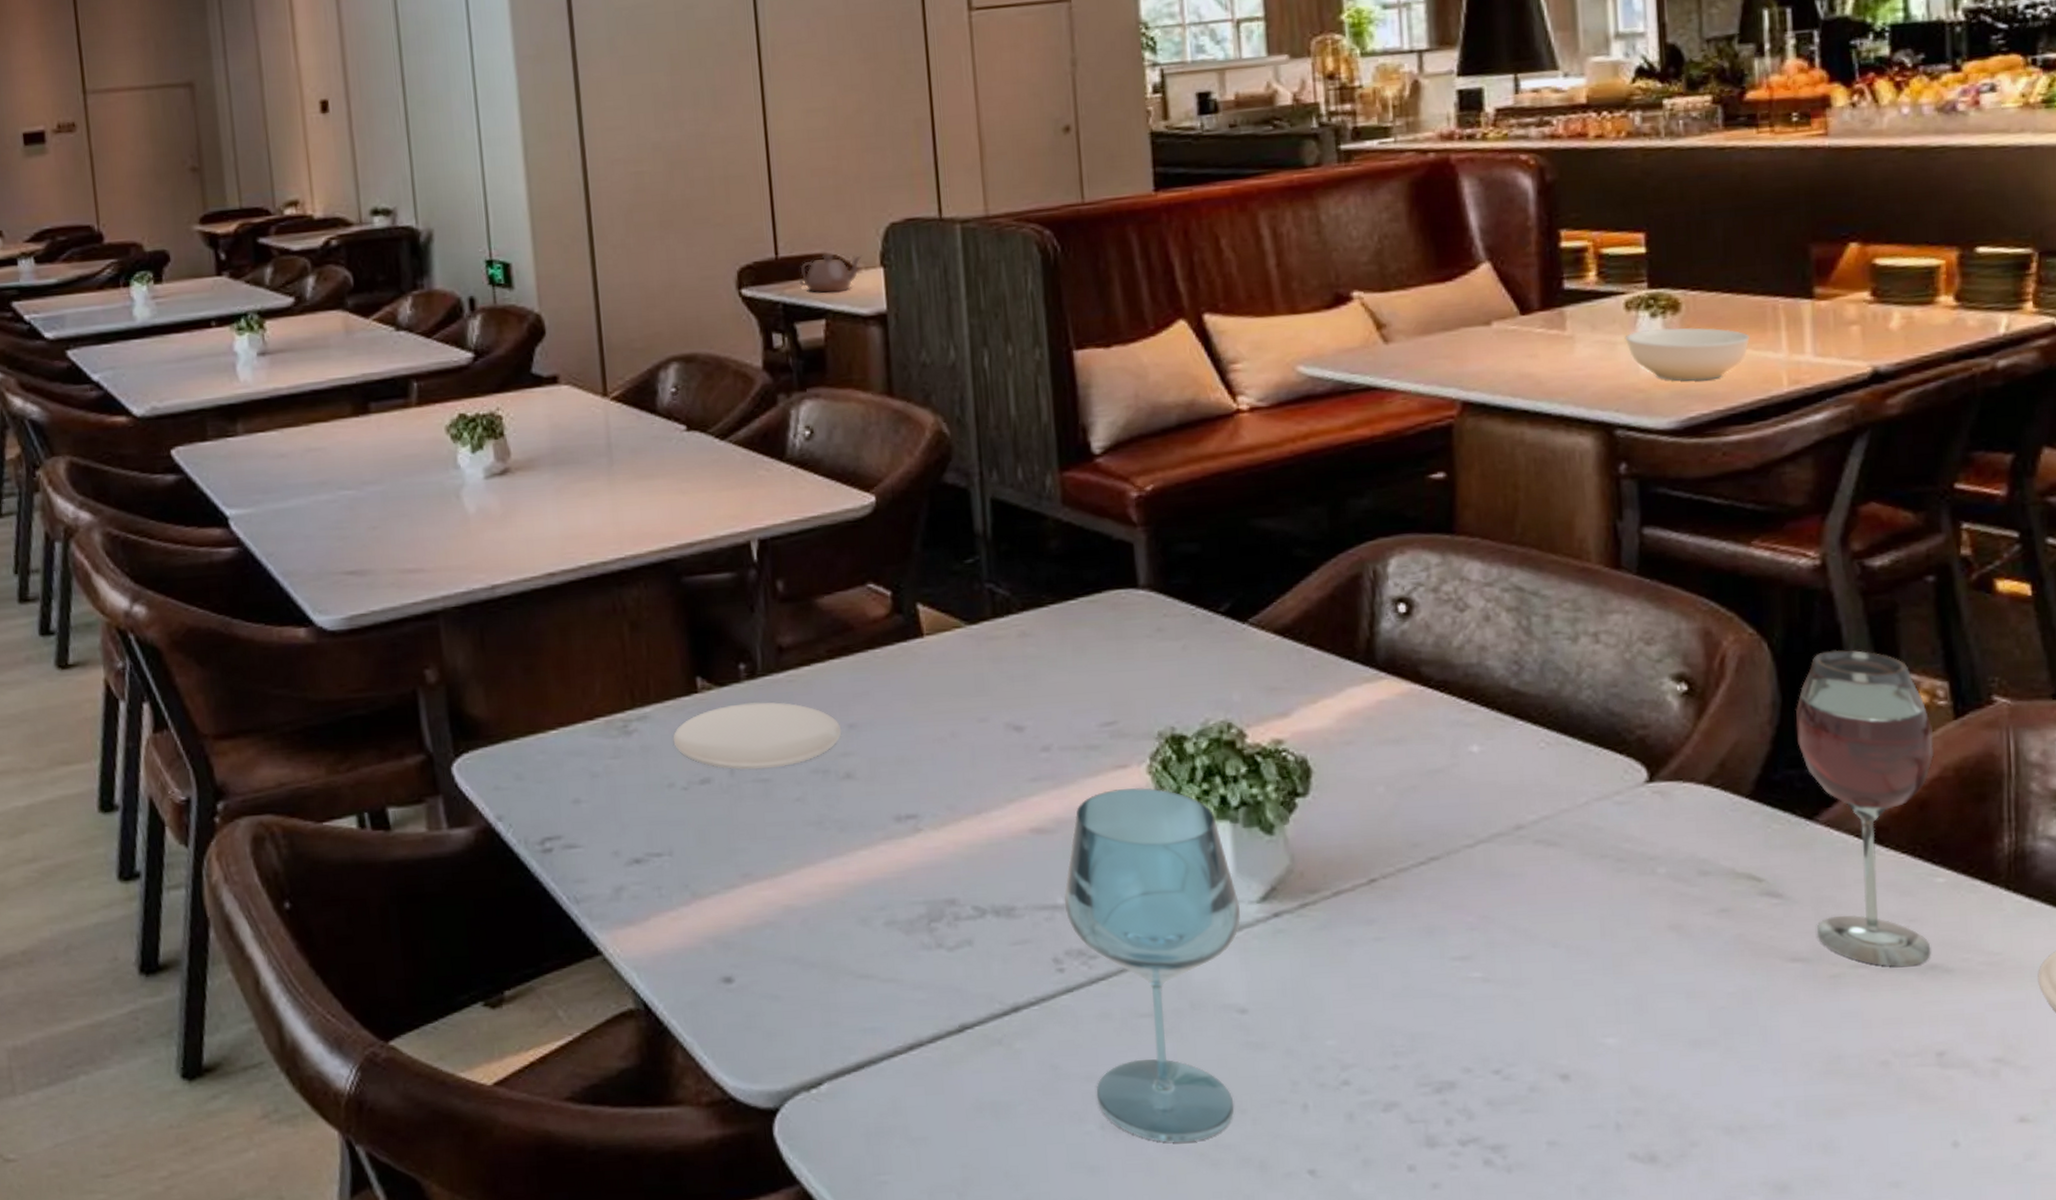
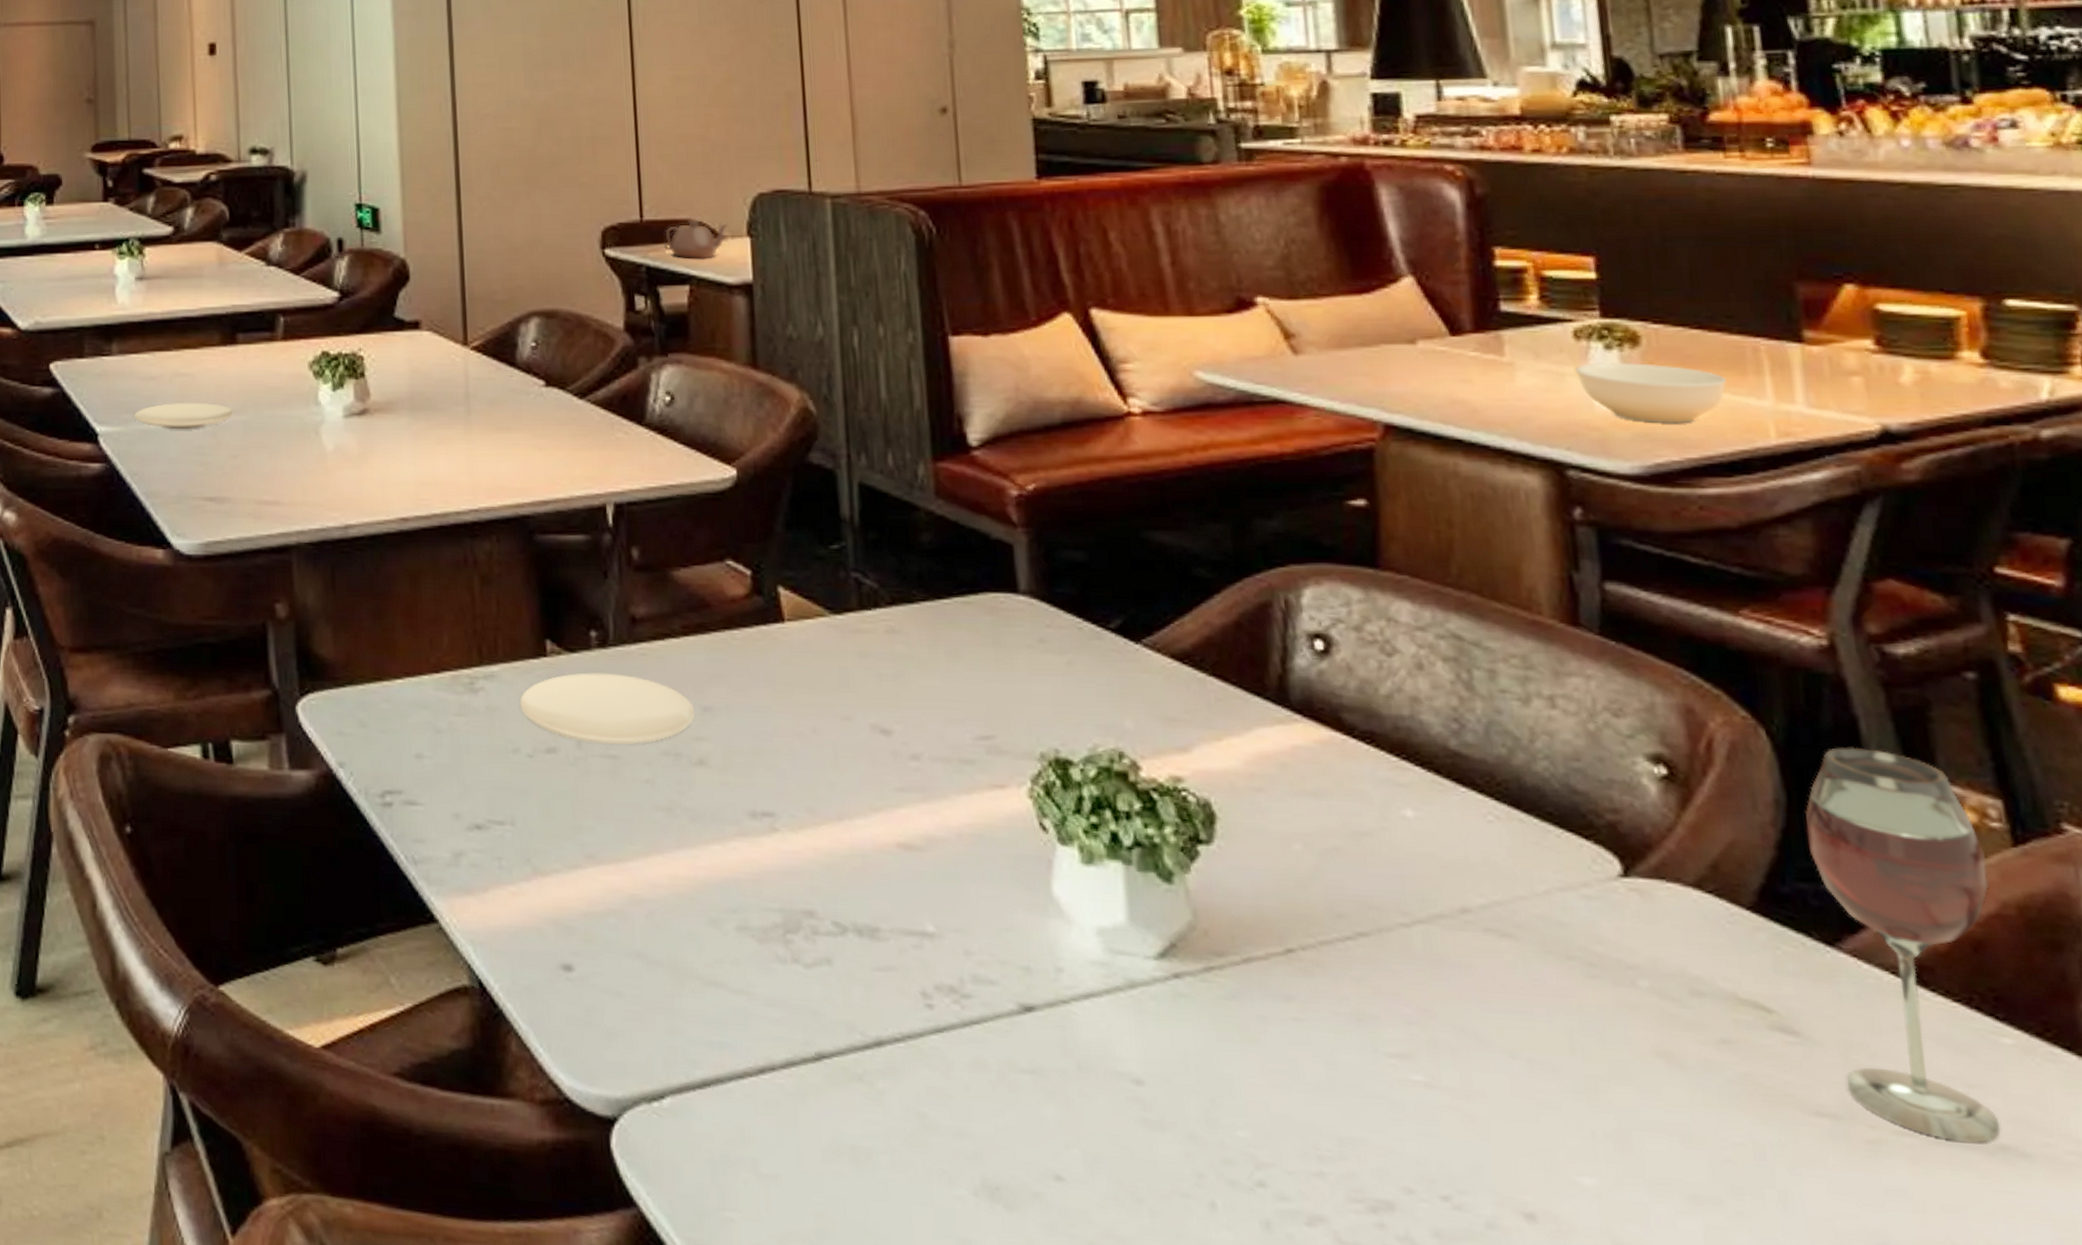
plate: none [265,476,371,506] -> present [134,402,234,430]
wine glass: present [1064,787,1241,1143] -> none [934,811,1136,1227]

